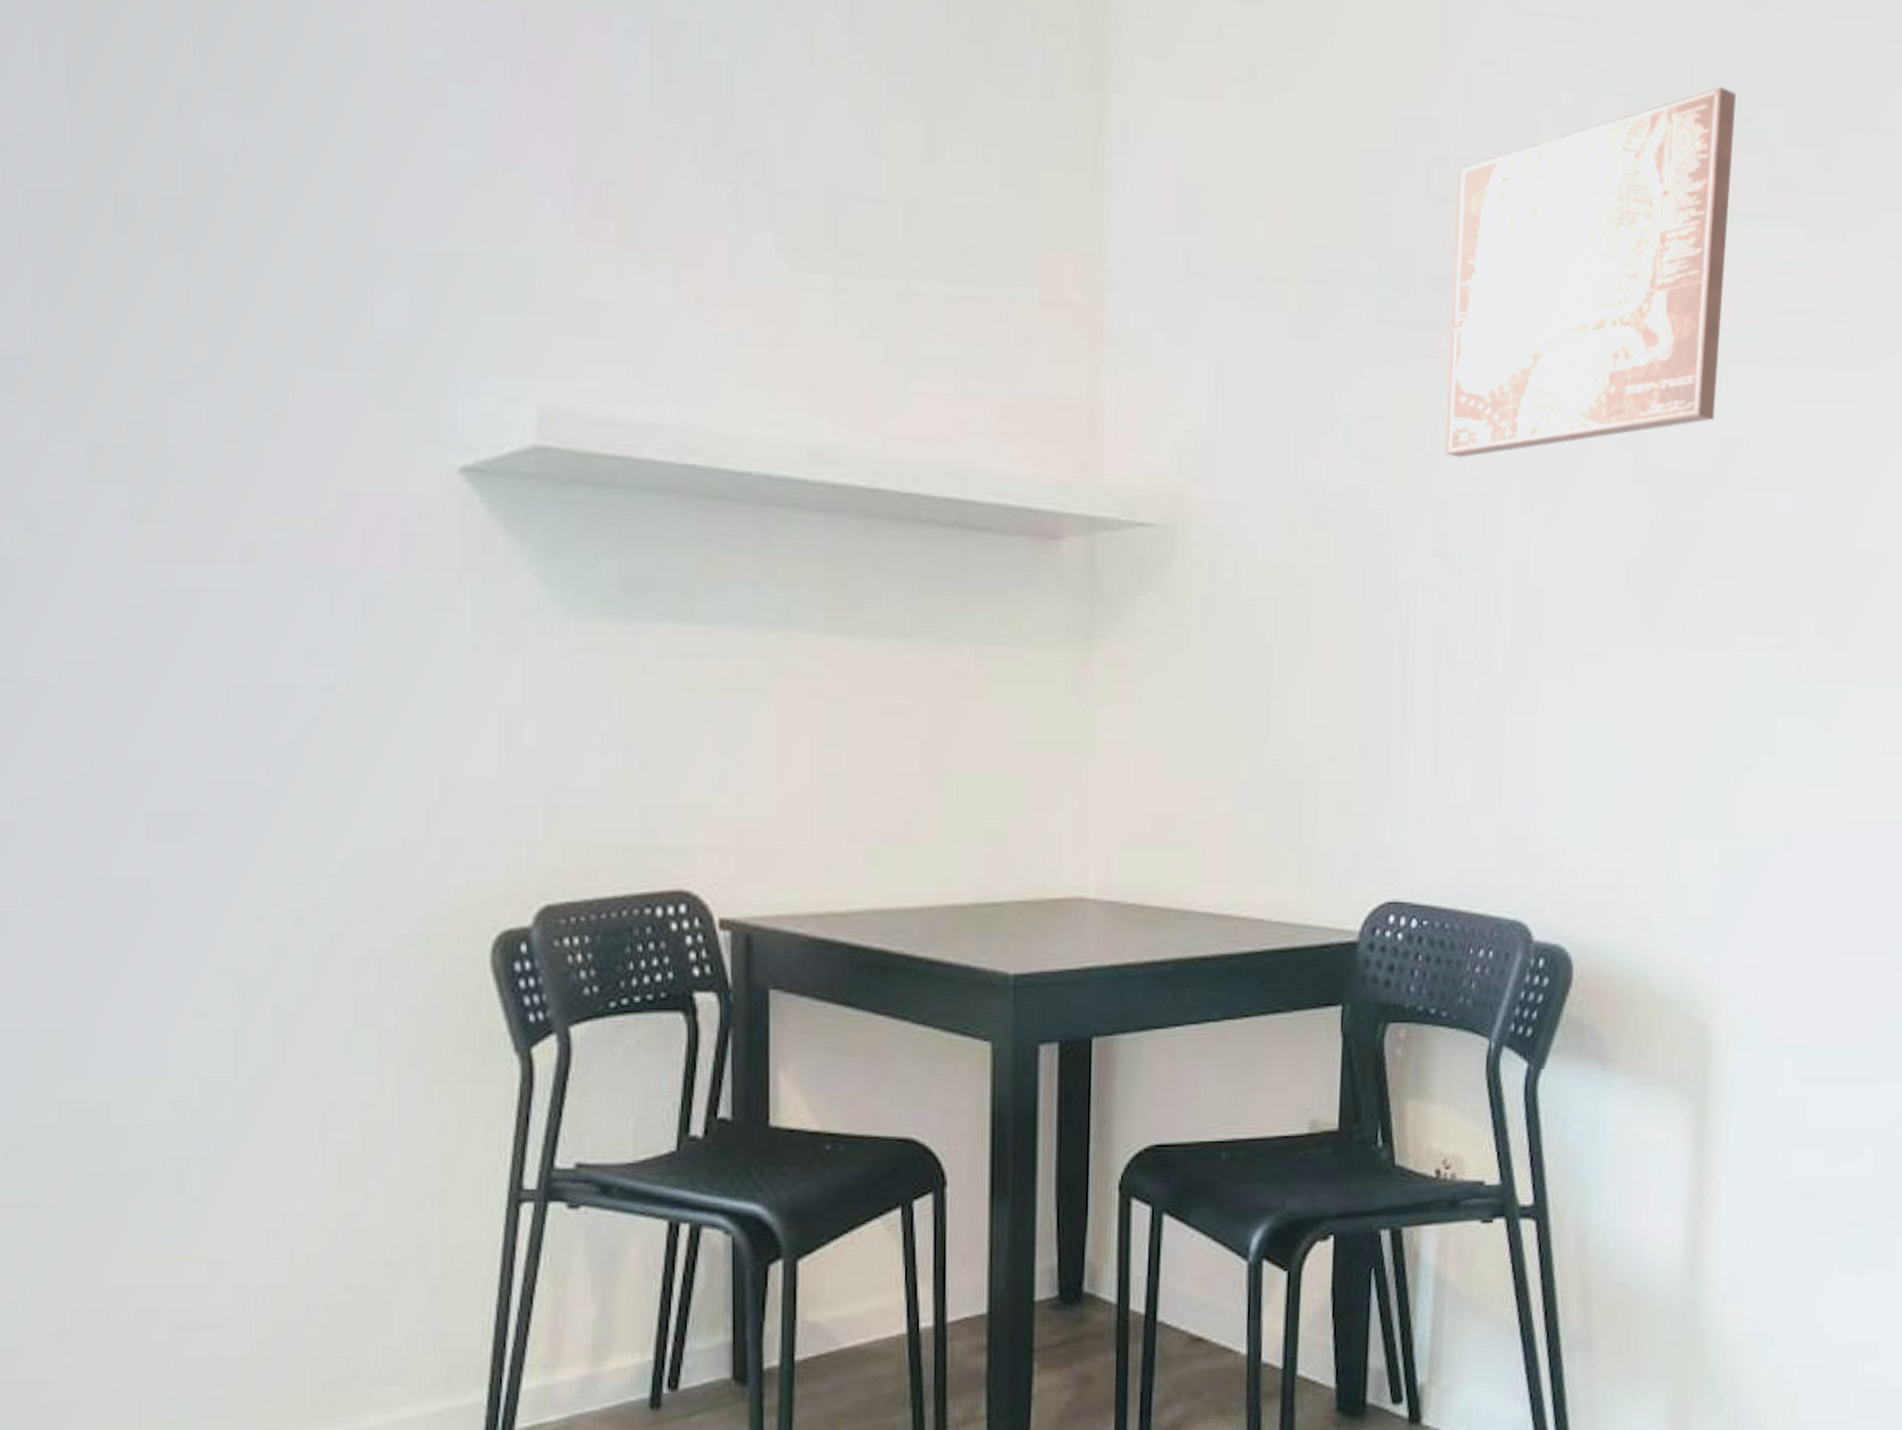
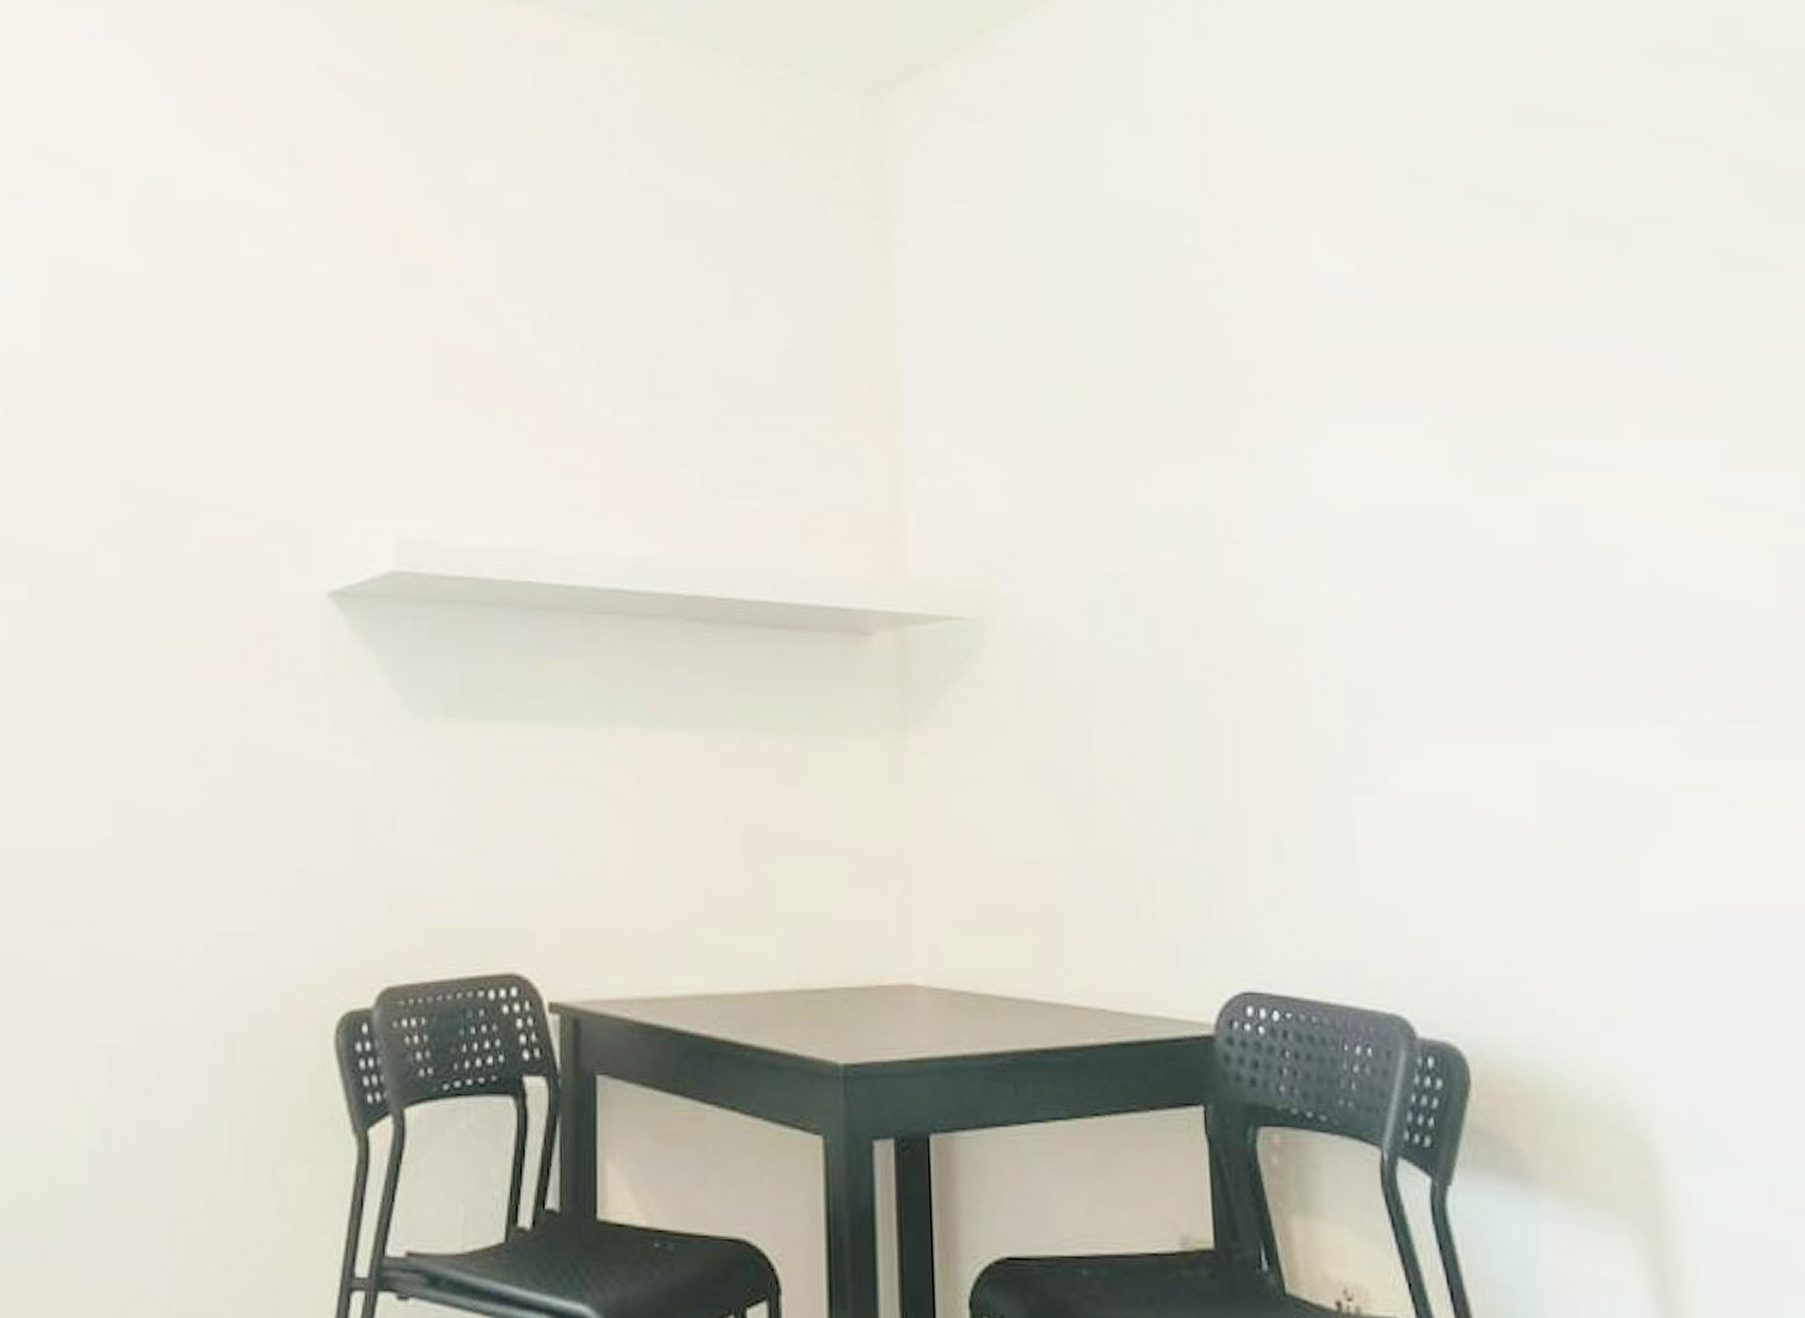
wall art: present [1445,87,1736,458] -> none [1234,196,1540,544]

